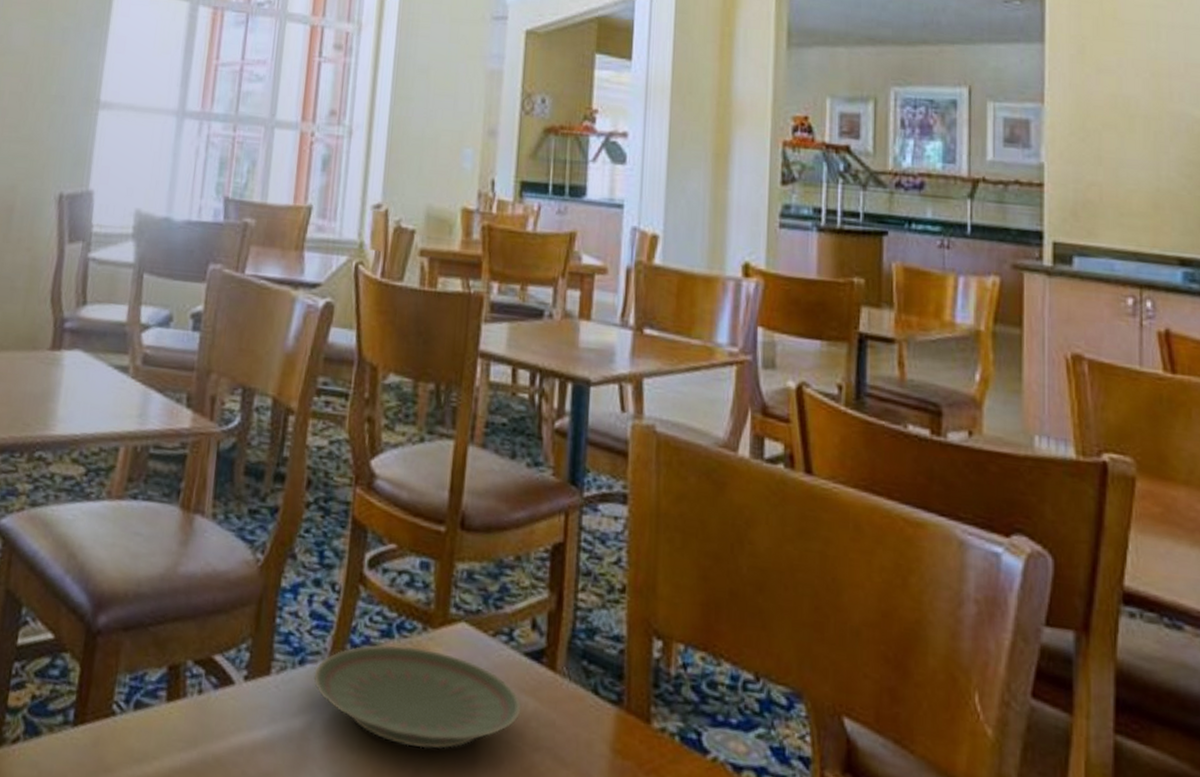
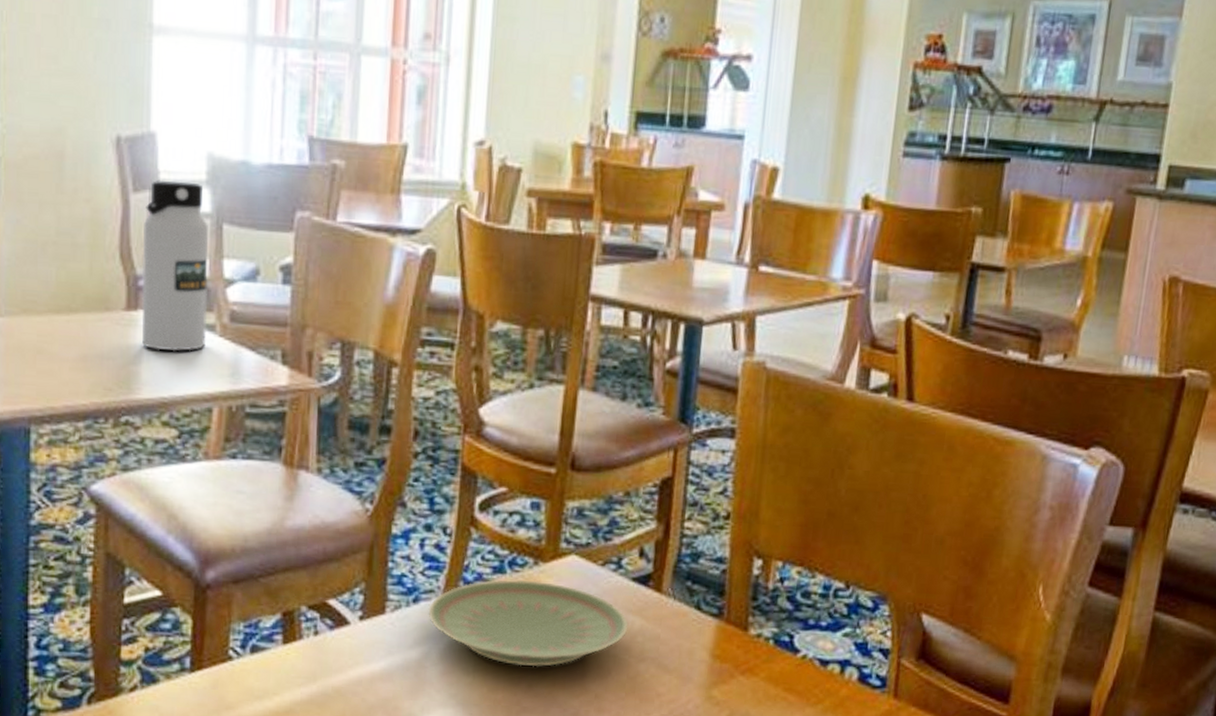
water bottle: none [61,232,131,391] -> present [141,179,209,352]

